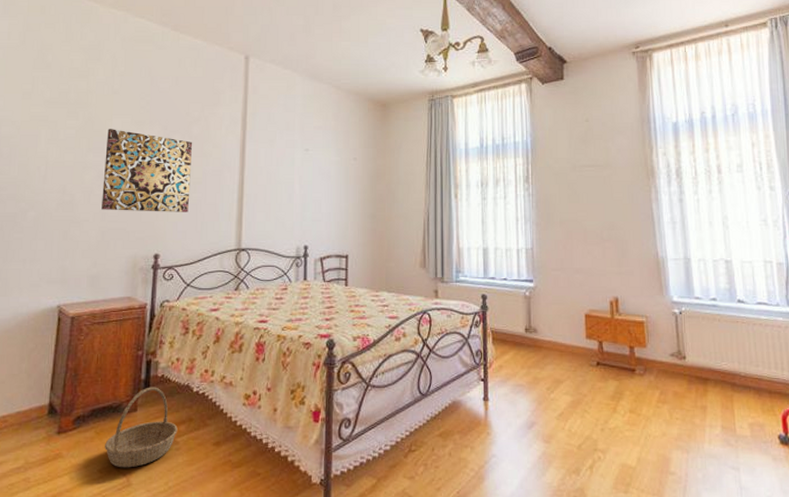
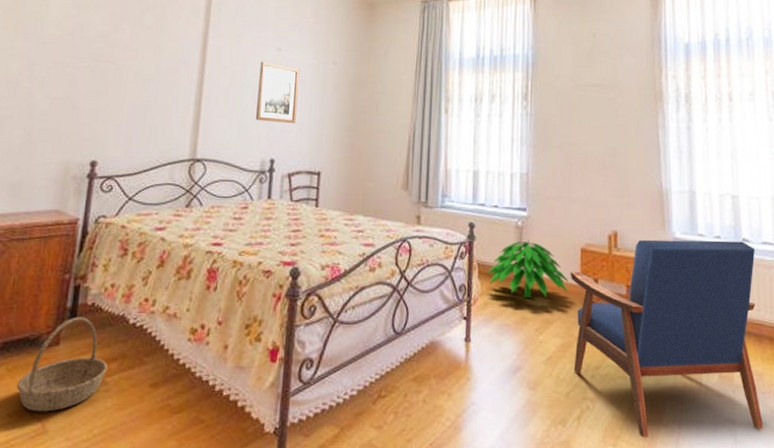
wall art: present [101,129,193,212] -> none [29,11,145,114]
wall art: none [290,161,325,213] -> present [256,61,300,123]
indoor plant: none [499,307,575,361] -> present [486,239,568,299]
armchair: none [576,302,768,485] -> present [570,239,764,438]

